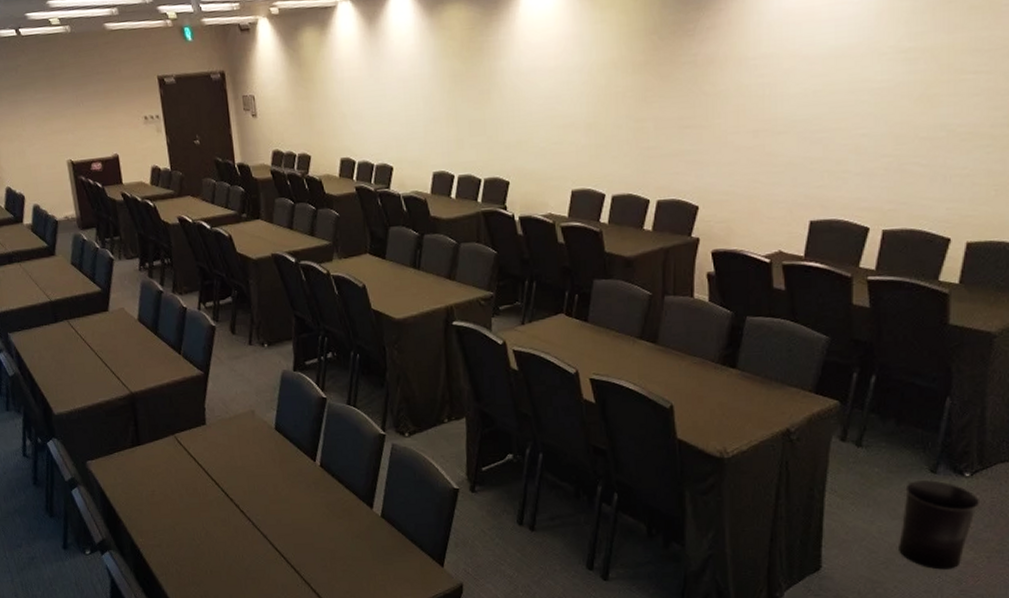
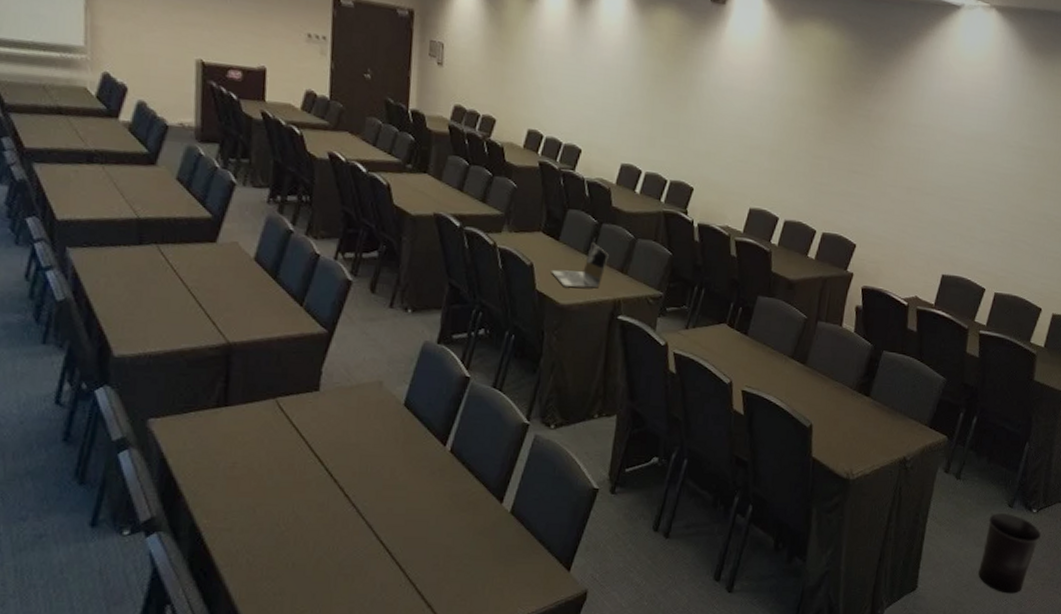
laptop: none [382,254,435,303] -> present [550,241,609,289]

